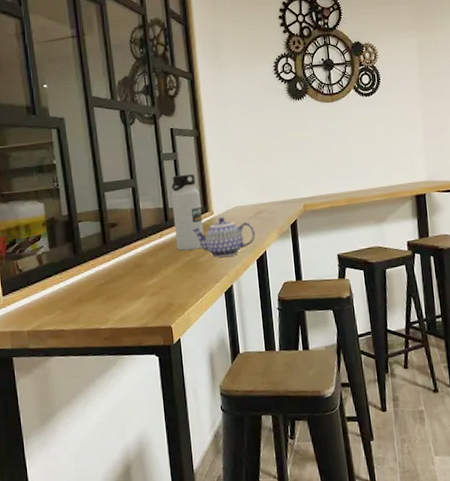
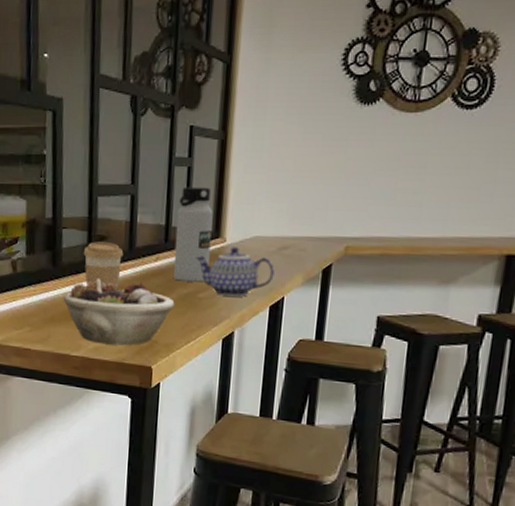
succulent planter: none [88,257,182,315] -> present [64,278,175,346]
coffee cup: none [99,228,133,268] -> present [83,242,124,287]

